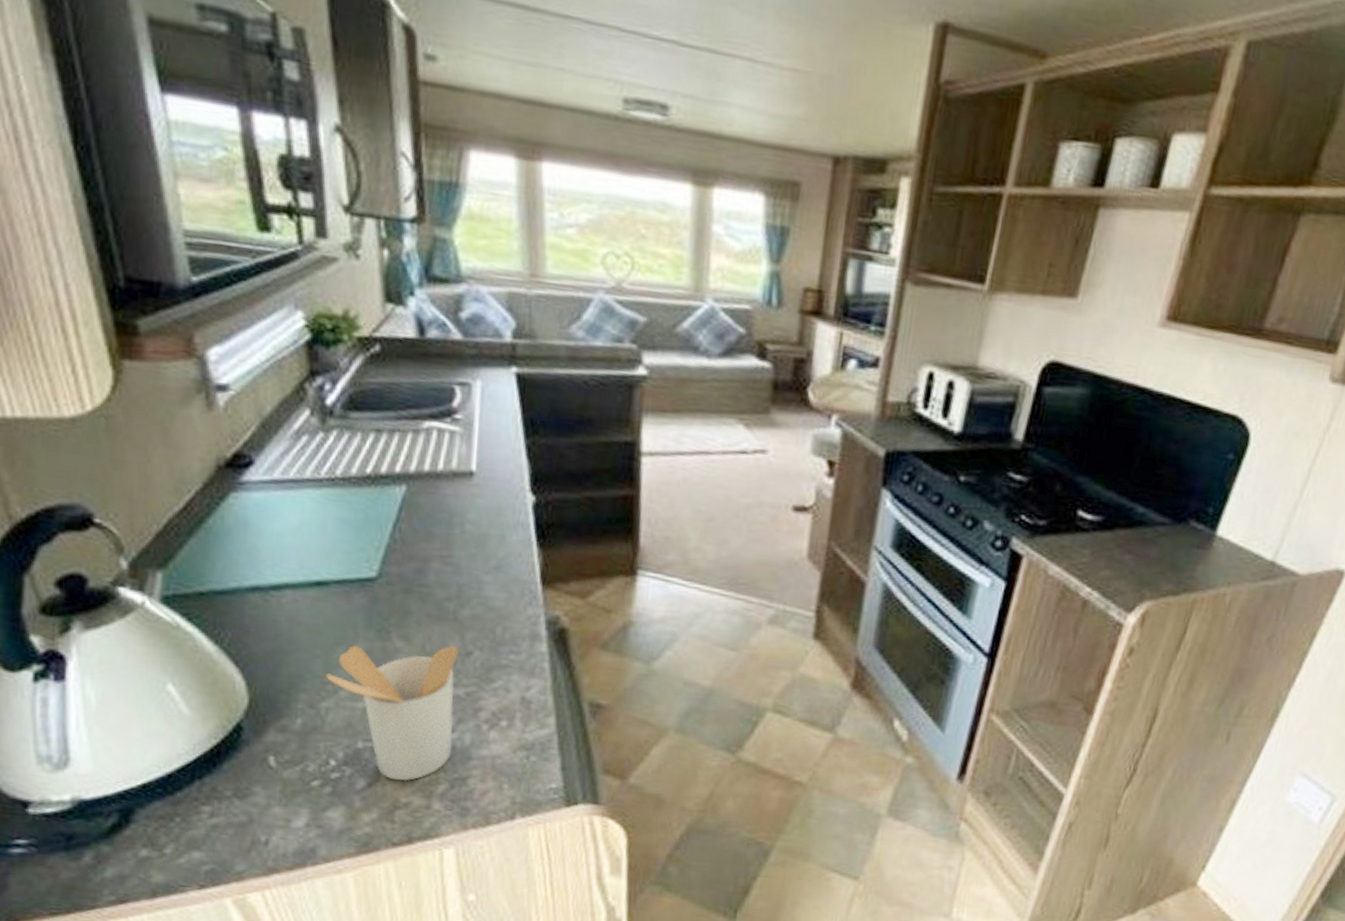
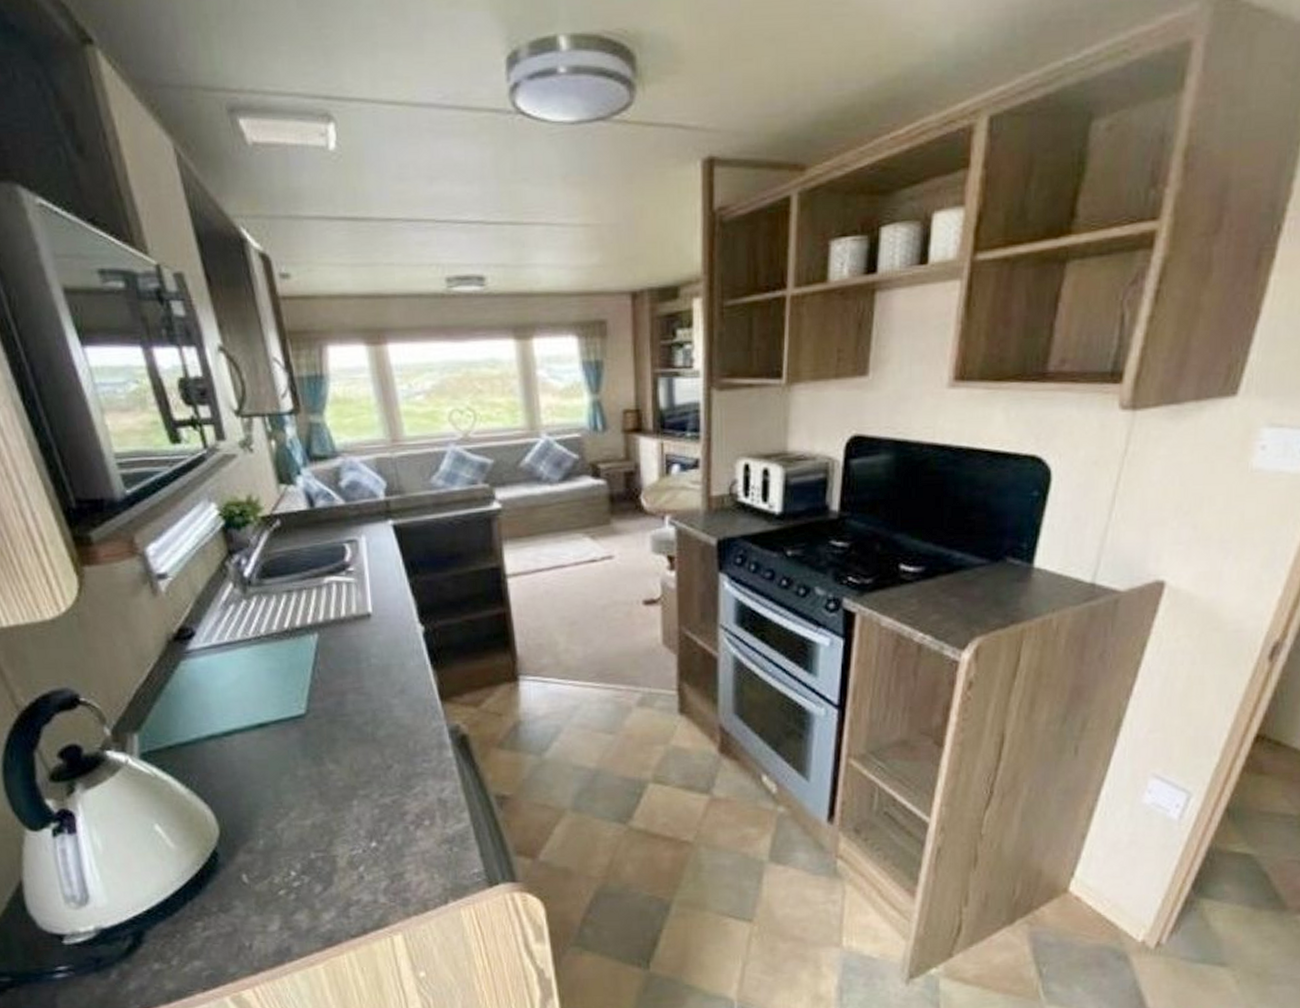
utensil holder: present [326,644,459,782] -> none [277,762,388,882]

